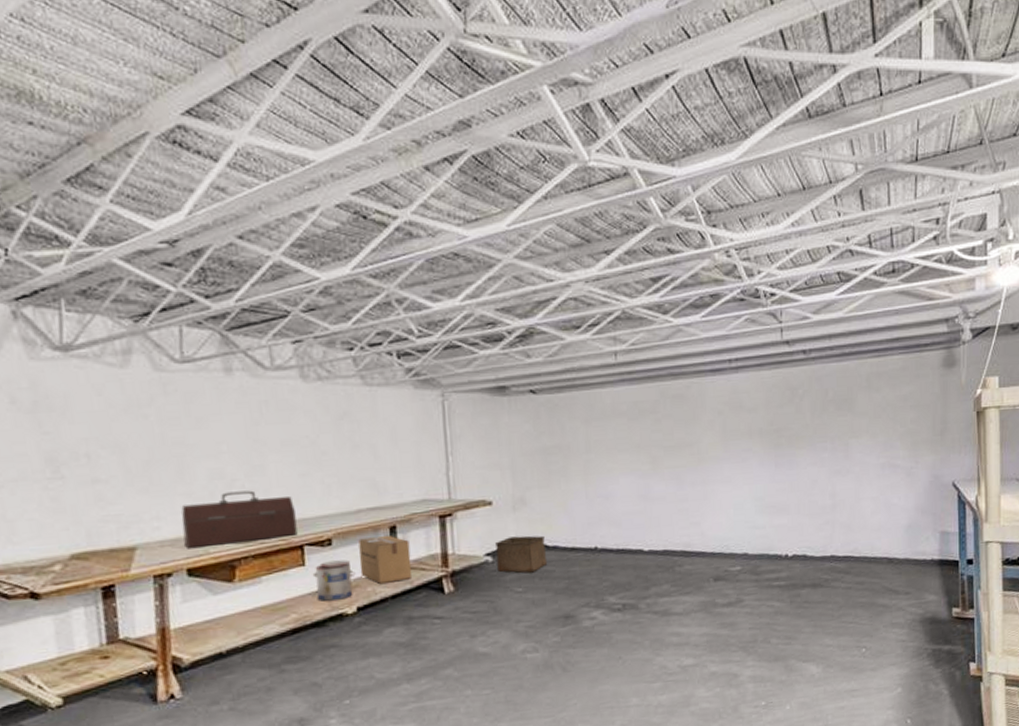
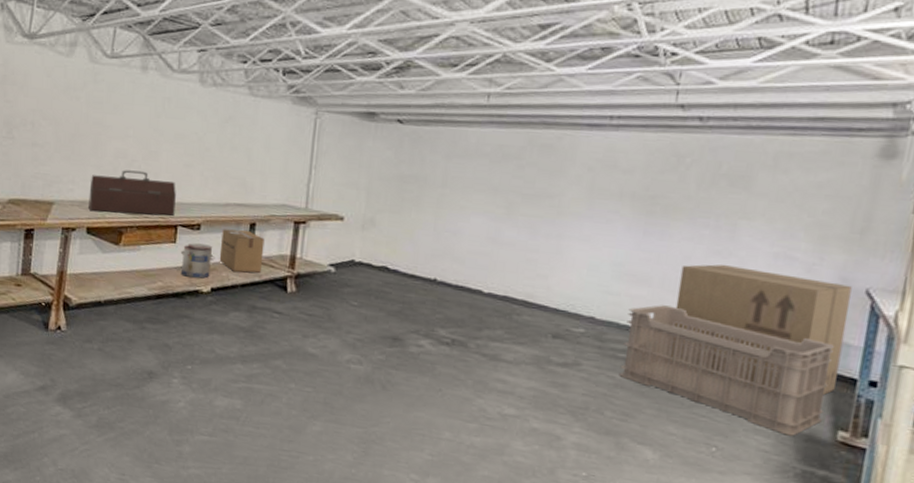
storage bin: present [495,535,548,574] -> none [338,253,387,291]
plastic crate: none [775,528,939,623] -> present [619,305,834,436]
cardboard box: none [811,481,944,588] -> present [669,264,852,395]

